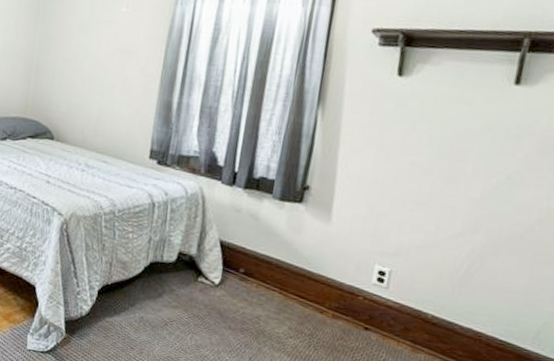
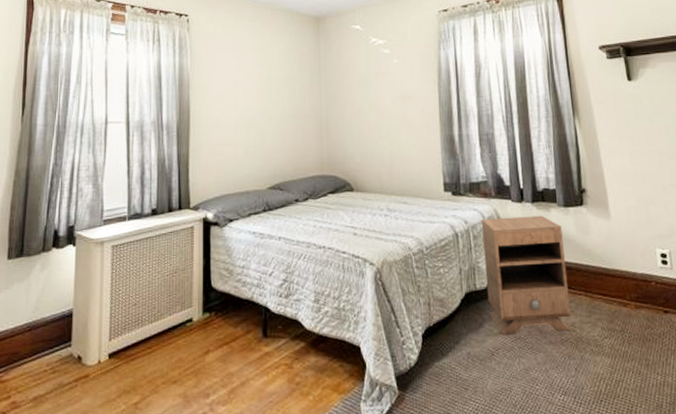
nightstand: none [171,194,272,322] -> present [482,215,571,335]

